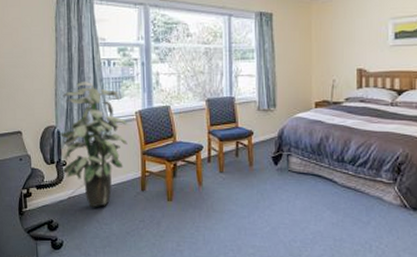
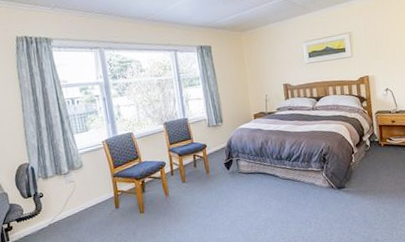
indoor plant: present [59,82,128,208] -> none [32,120,98,231]

